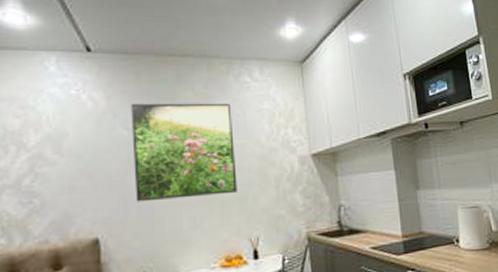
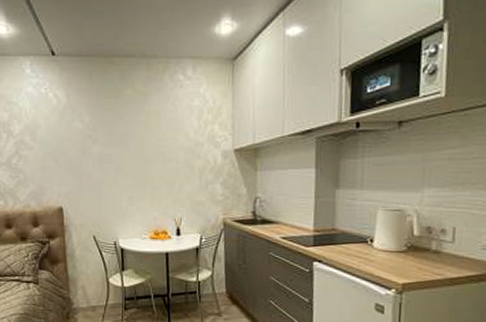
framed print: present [131,103,237,202] -> none [84,100,167,182]

